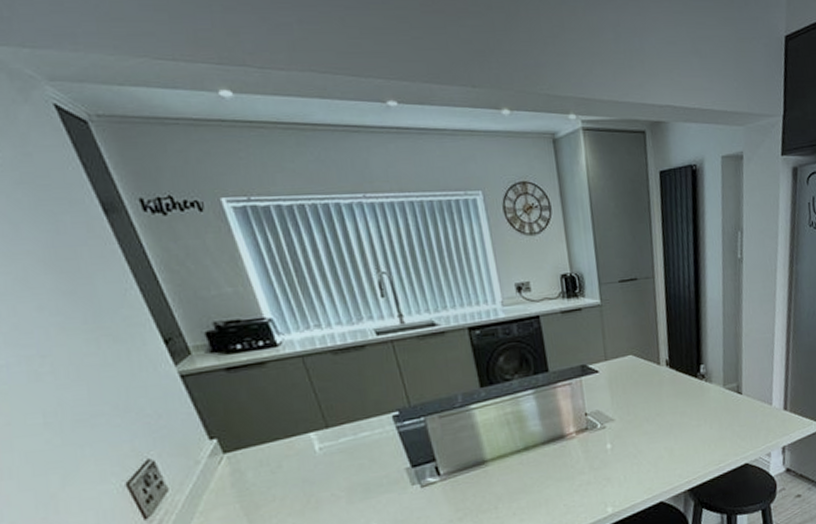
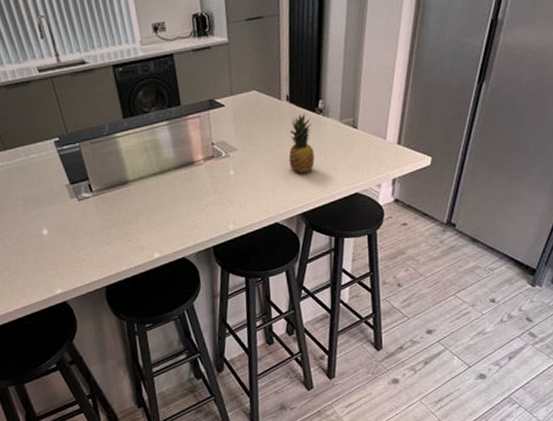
fruit: none [671,379,700,445] -> present [288,113,315,173]

